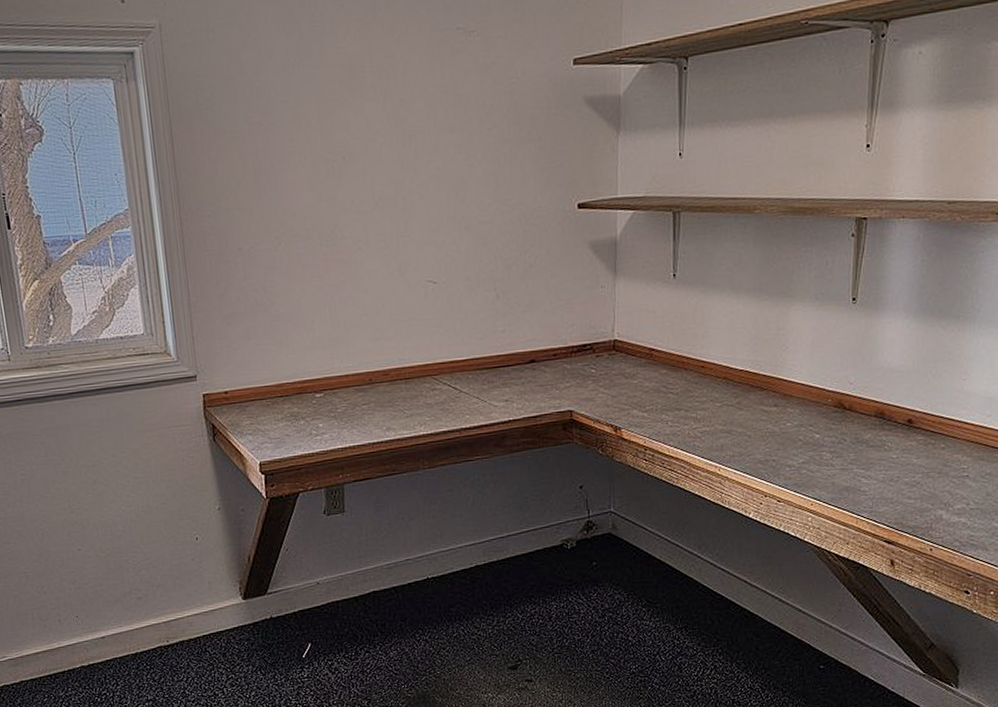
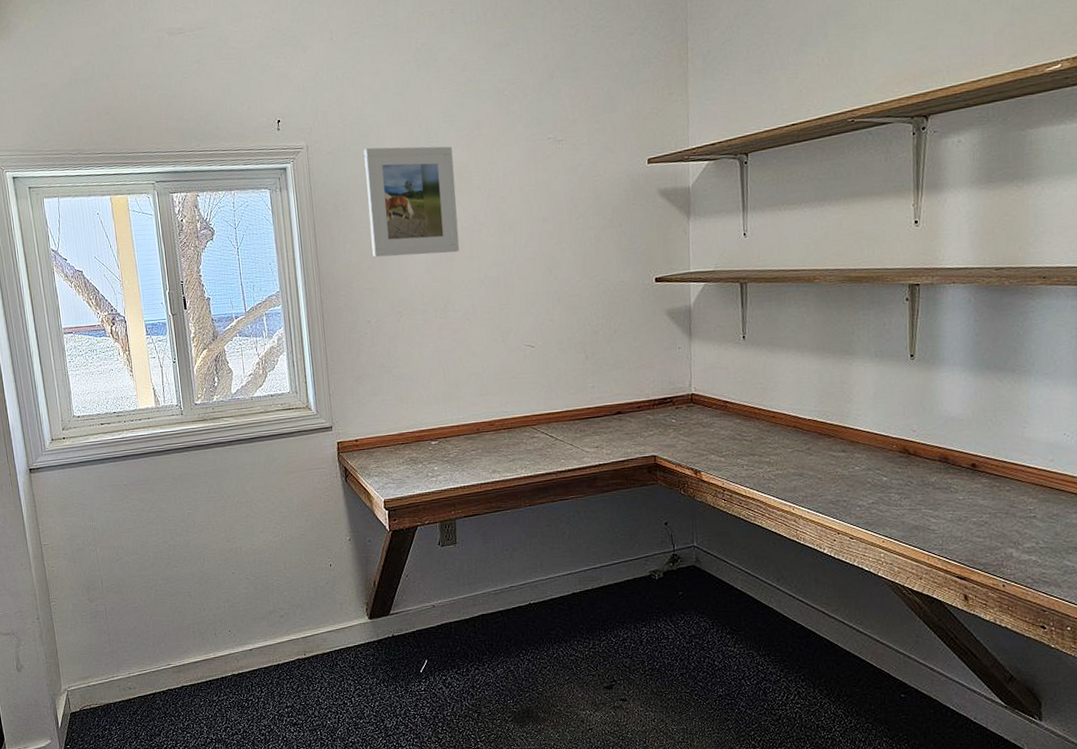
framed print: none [231,30,350,170] -> present [363,146,460,258]

